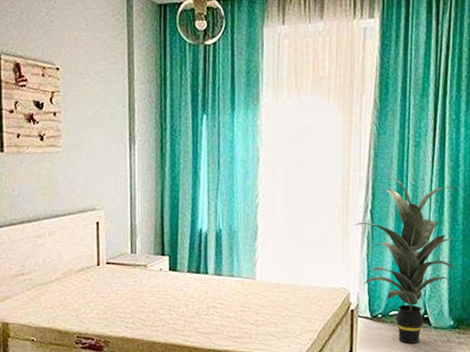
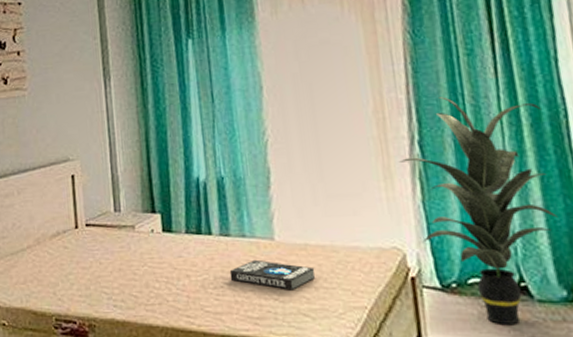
book: none [219,294,283,317] -> present [229,259,316,290]

